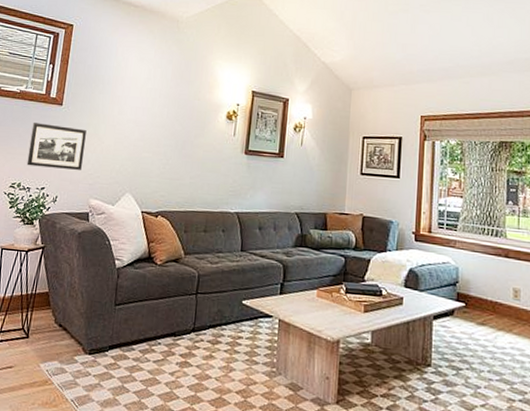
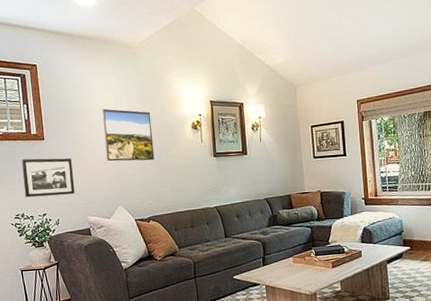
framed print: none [124,82,184,147] -> present [102,108,155,162]

